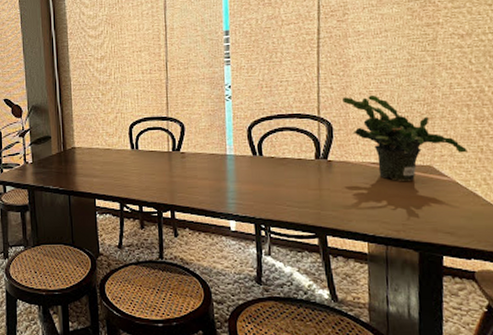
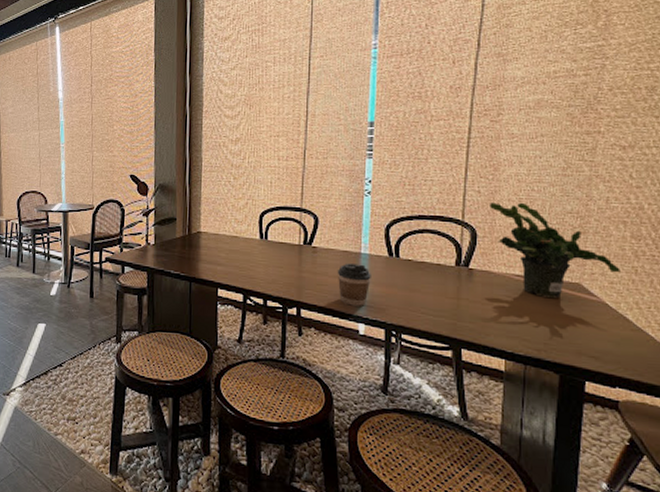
coffee cup: none [205,165,238,205] -> present [337,263,371,306]

